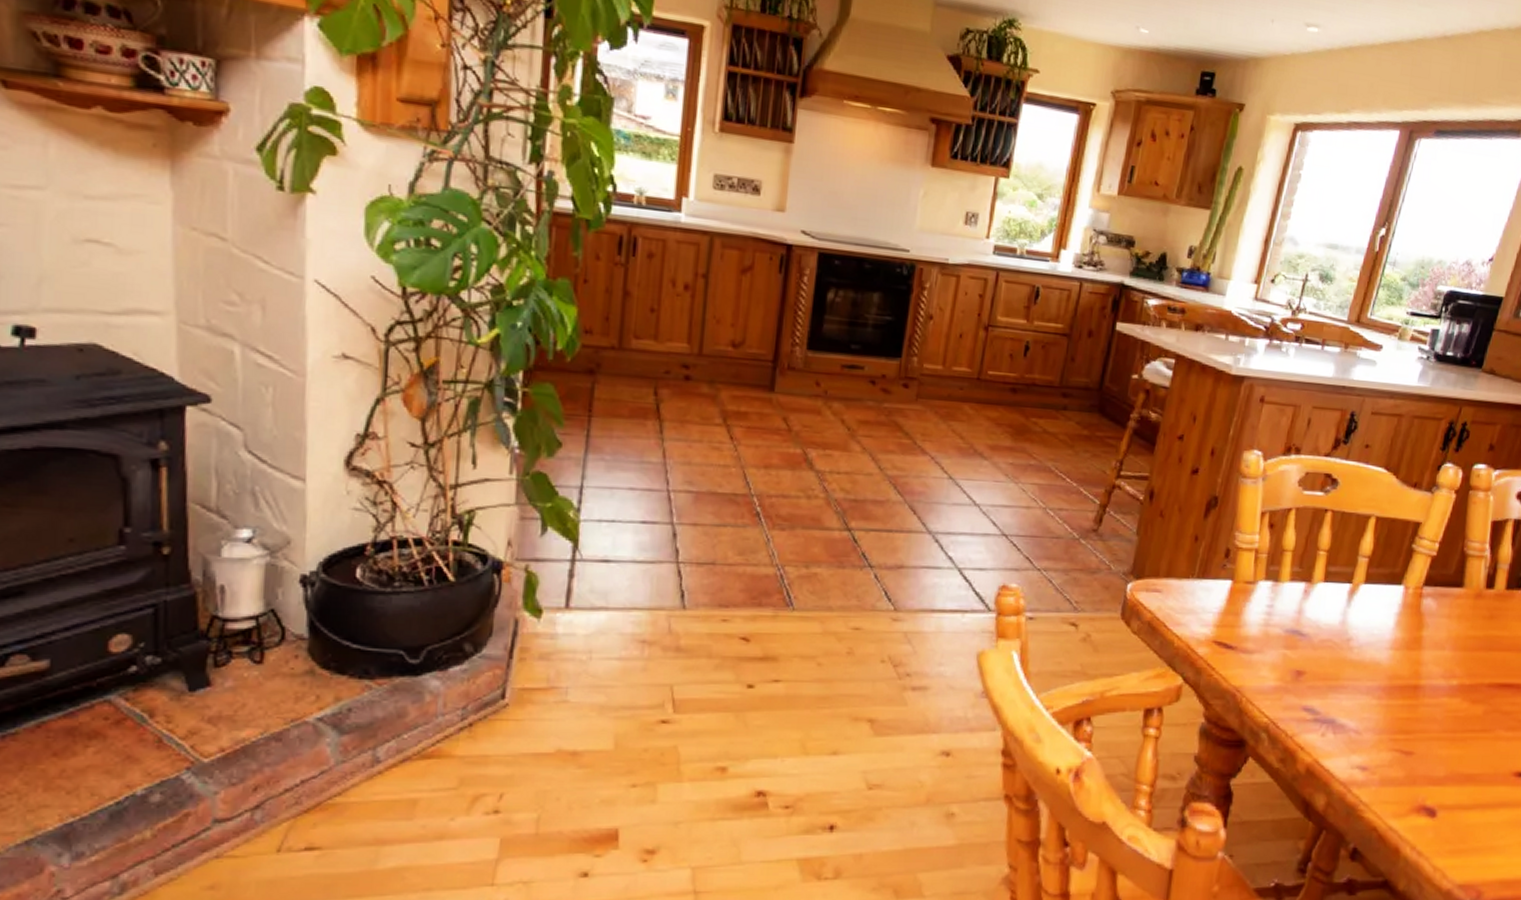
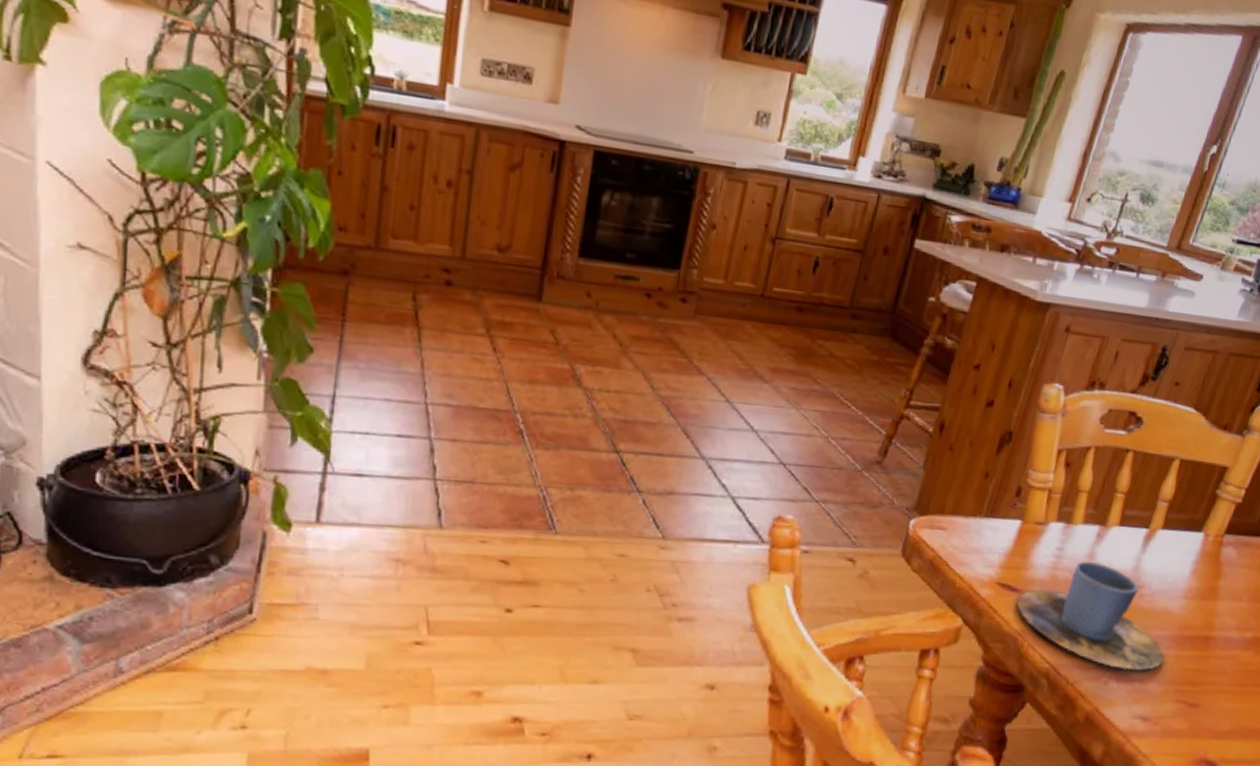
cup: none [1232,617,1377,722] -> present [1016,561,1165,671]

